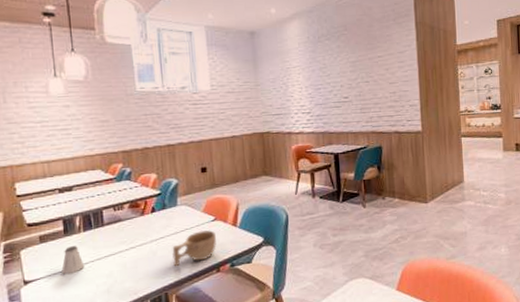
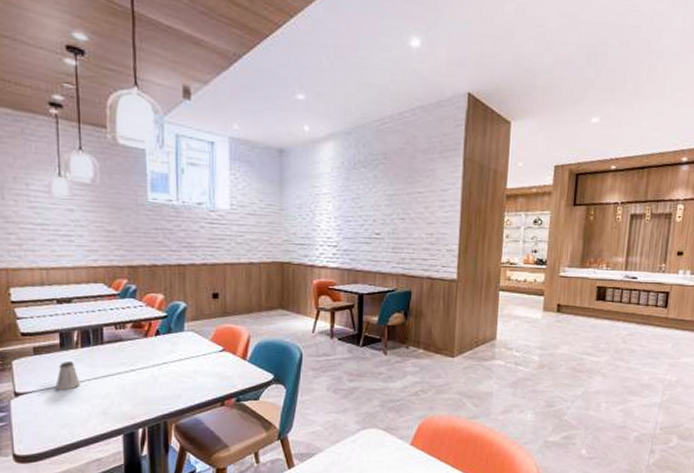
cup: present [172,229,216,267] -> none [175,359,223,395]

